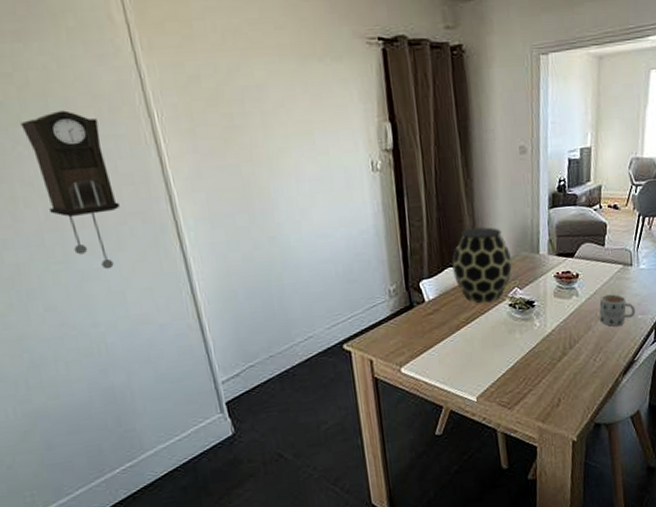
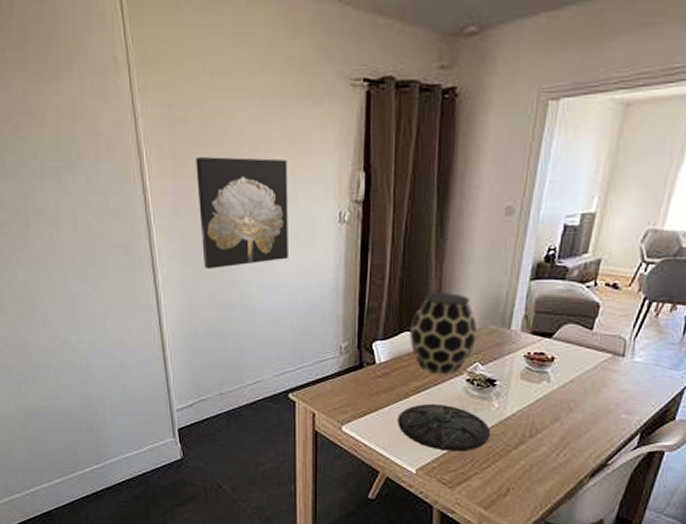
pendulum clock: present [20,110,120,270] -> none [37,146,108,294]
wall art: none [215,114,326,228] -> present [196,157,288,269]
plate: none [453,331,537,375] -> present [398,403,491,452]
mug: present [599,294,636,327] -> none [571,385,620,422]

